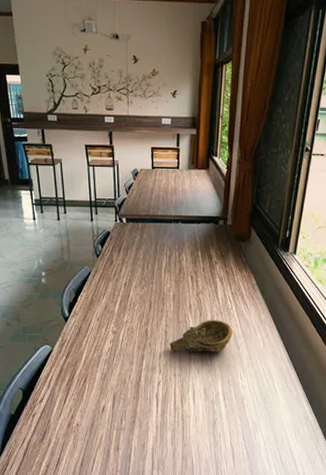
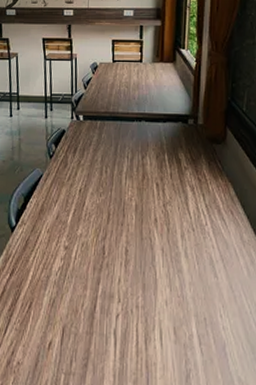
decorative bowl: present [169,320,233,352] -> none [131,237,208,280]

